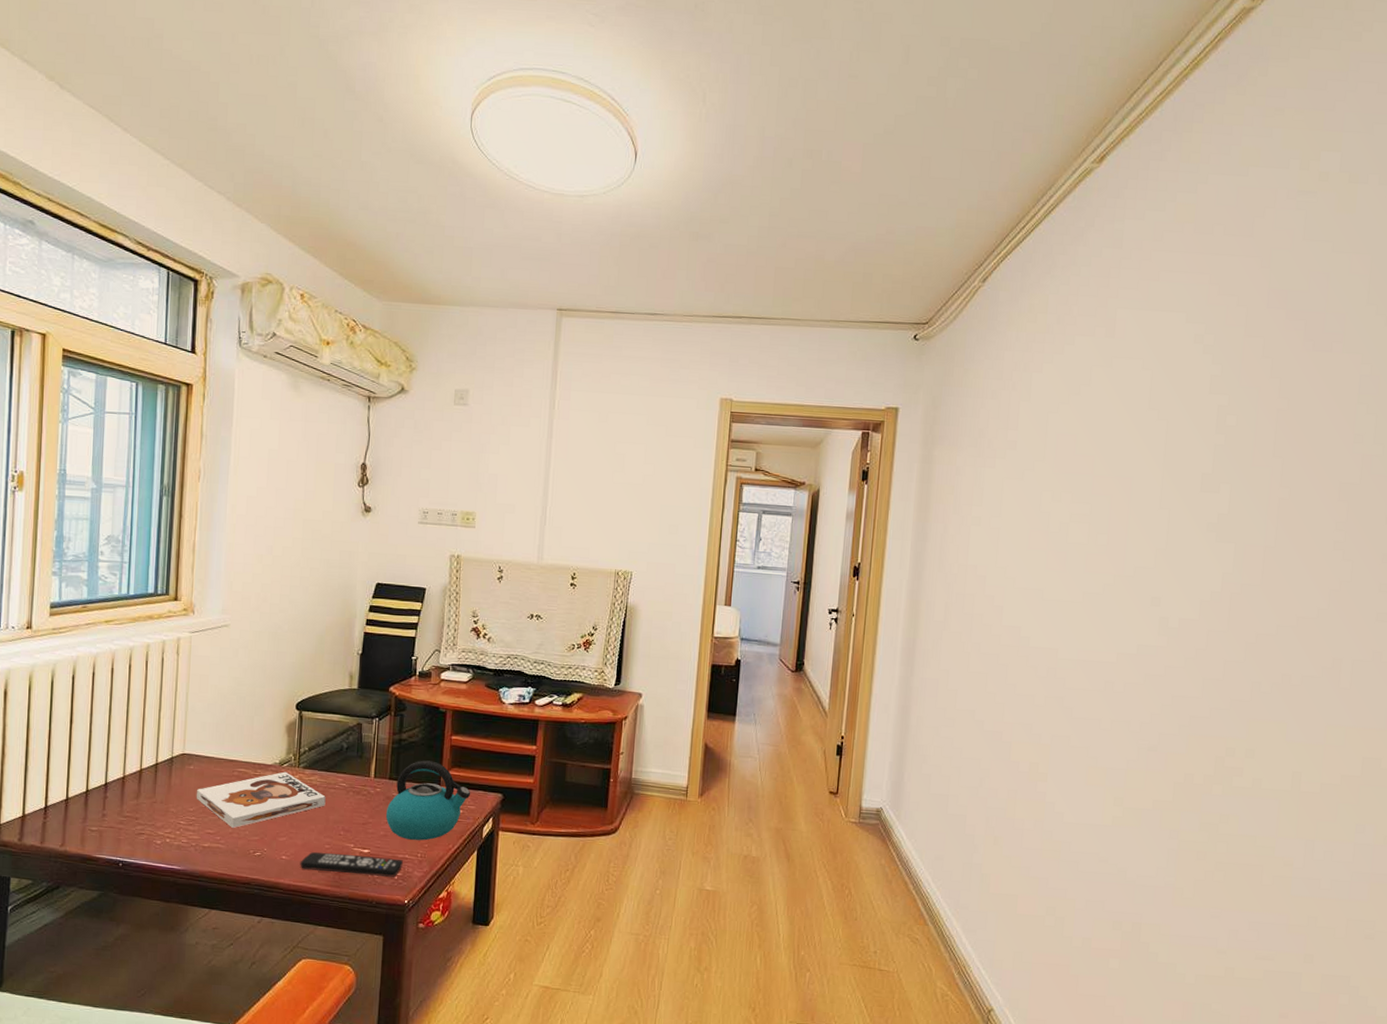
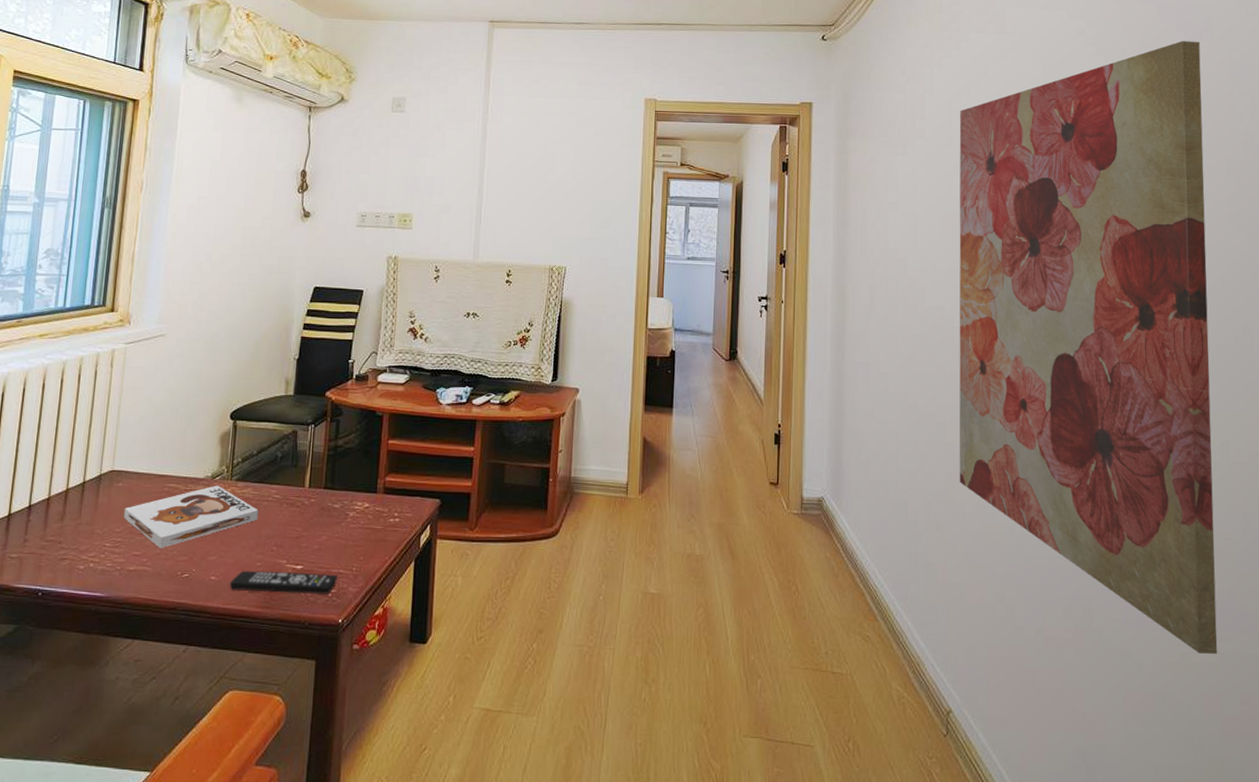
kettle: present [385,760,471,841] -> none [320,467,408,553]
wall art: none [1020,351,1328,971] -> present [959,41,1218,654]

